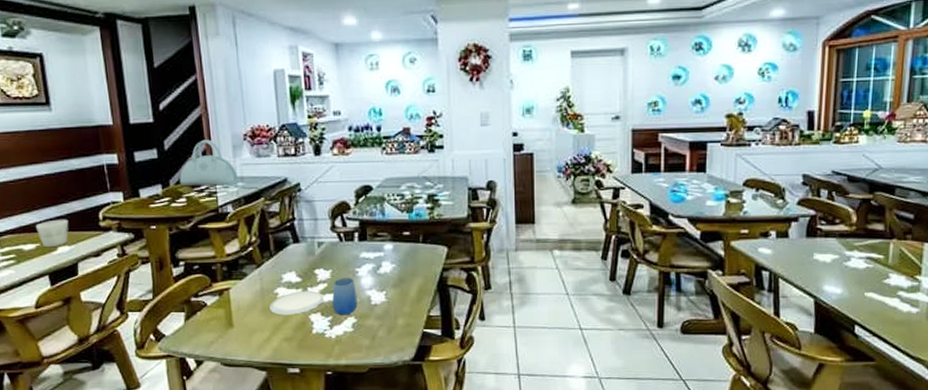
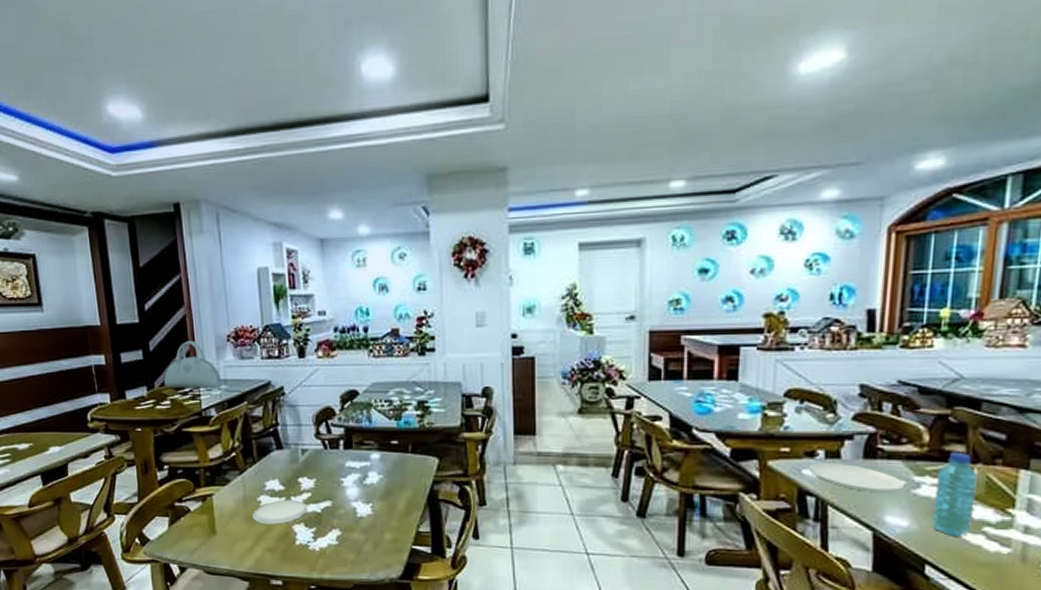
cup: present [35,219,69,248] -> none [28,419,59,448]
cup: present [332,278,358,315] -> none [316,487,343,527]
plate: none [763,241,839,266] -> present [808,463,905,493]
water bottle: none [859,230,894,300] -> present [932,452,979,536]

